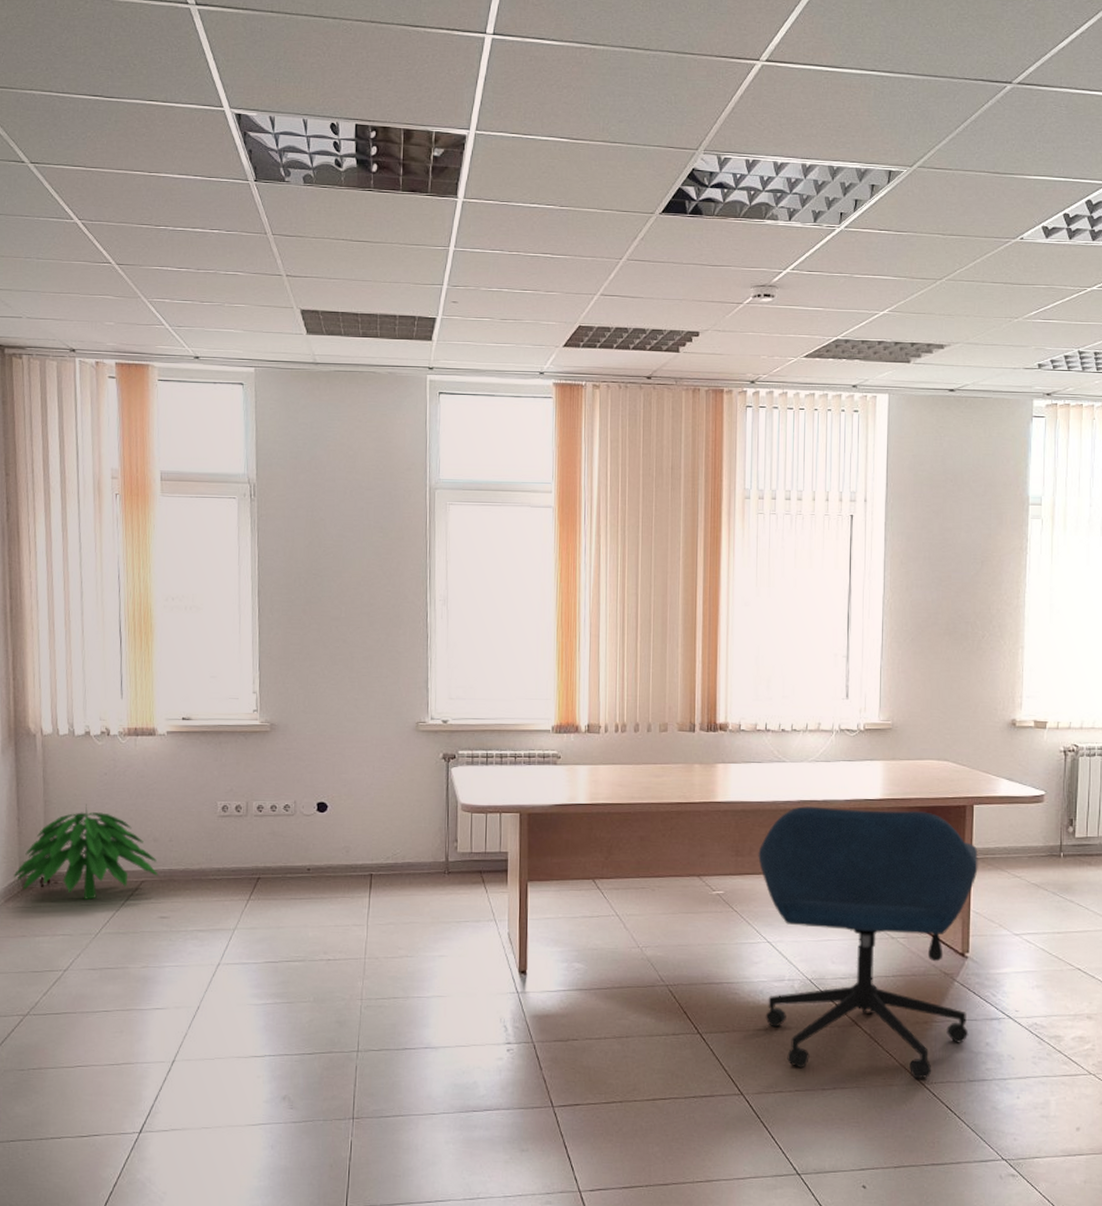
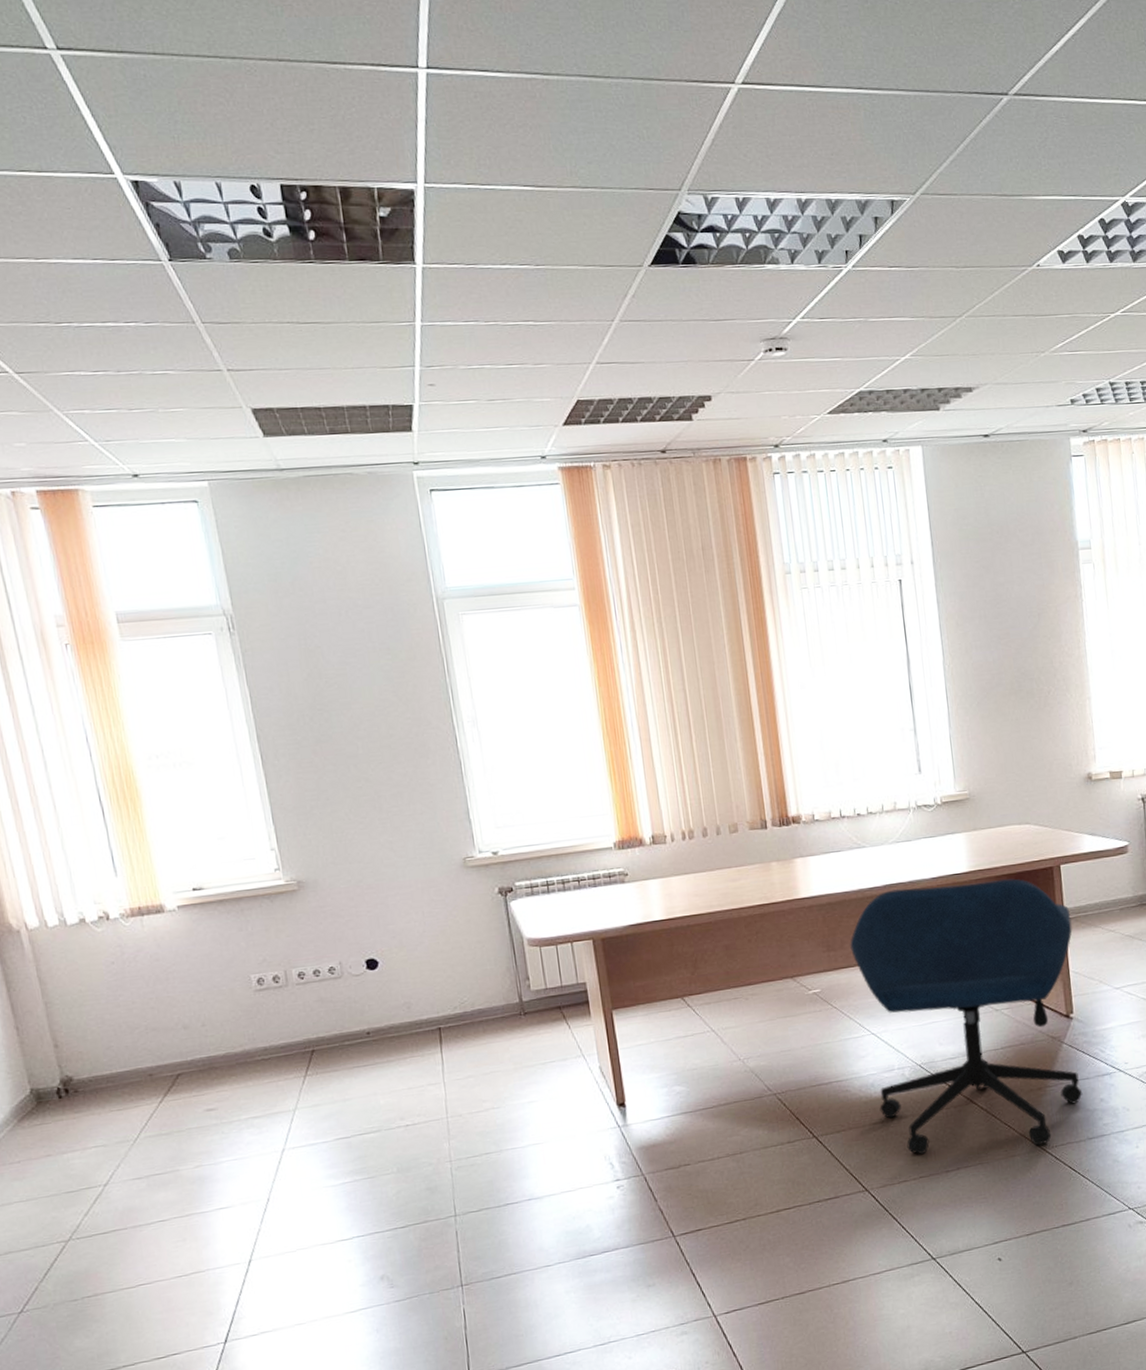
indoor plant: present [14,803,158,900] -> none [24,999,196,1106]

